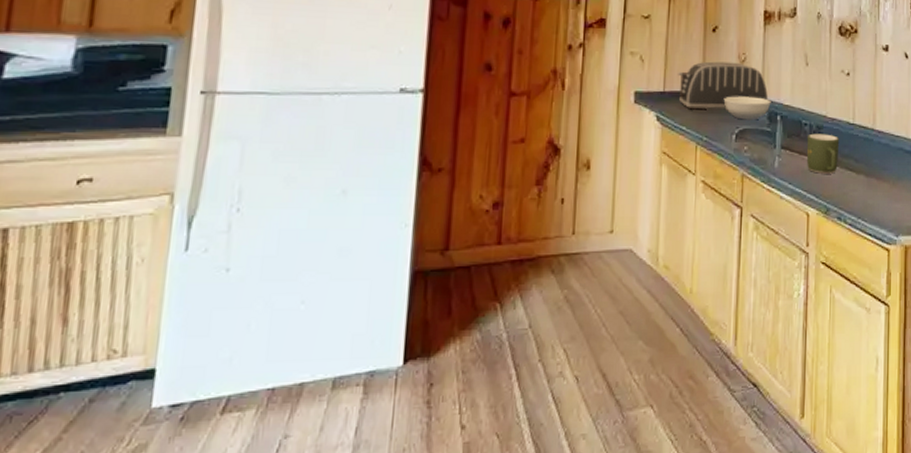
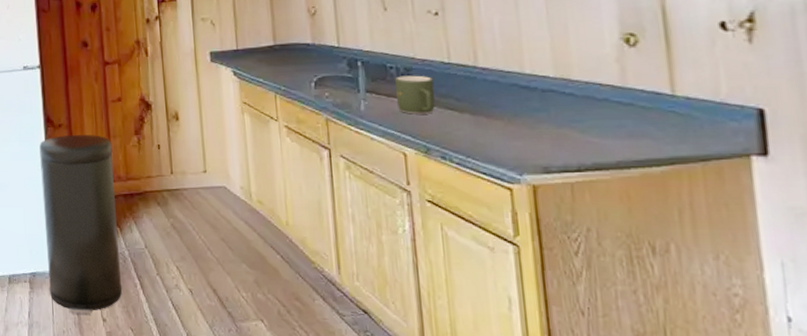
pedal bin: none [391,182,506,422] -> present [39,134,123,314]
toaster: present [678,61,769,110] -> none [249,16,346,63]
bowl: present [723,96,771,120] -> none [297,46,349,69]

